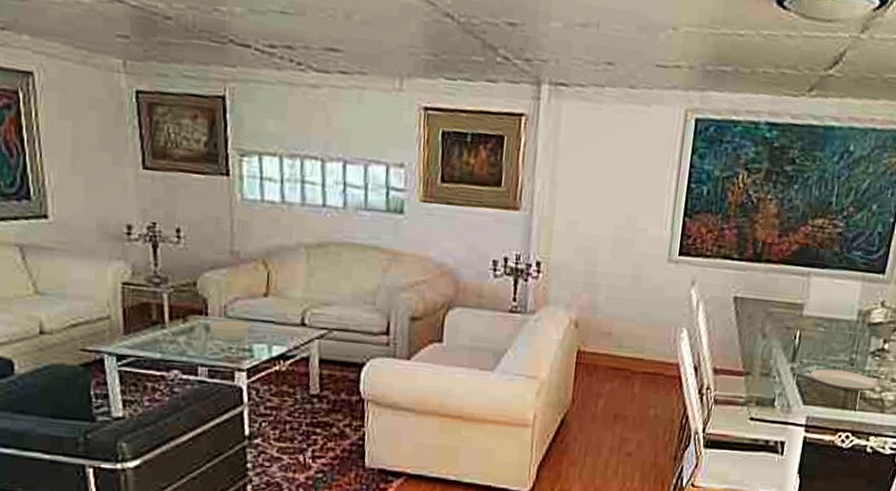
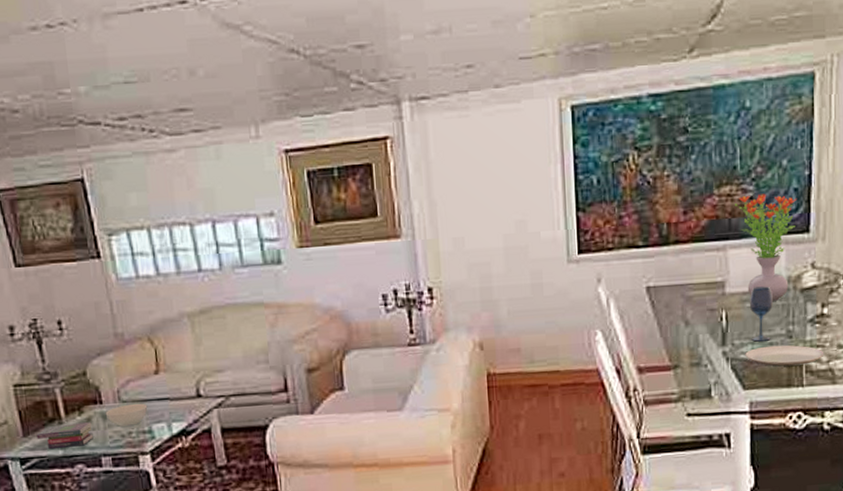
books: none [137,329,194,353] -> present [36,422,93,450]
wineglass: none [817,314,844,365] -> present [749,286,773,342]
flower arrangement: none [822,230,880,330] -> present [734,194,797,301]

